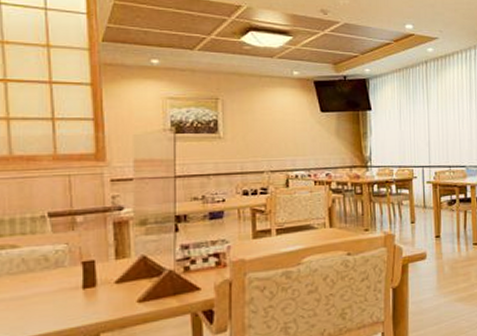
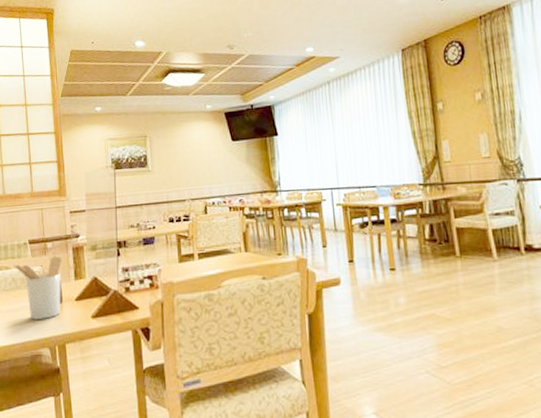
utensil holder: none [24,231,98,308] -> present [14,256,62,320]

